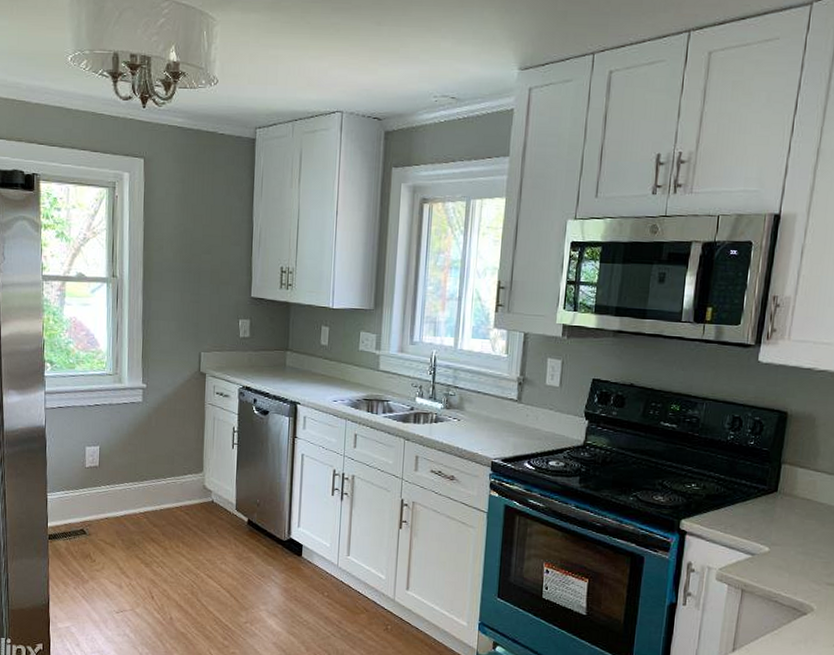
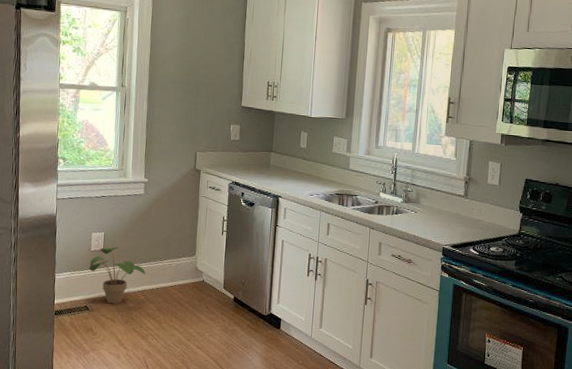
potted plant: none [84,462,148,528] -> present [89,246,146,304]

